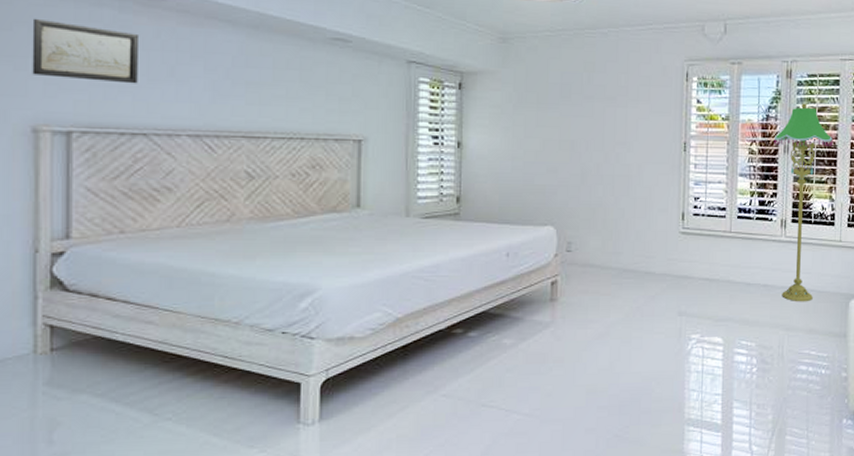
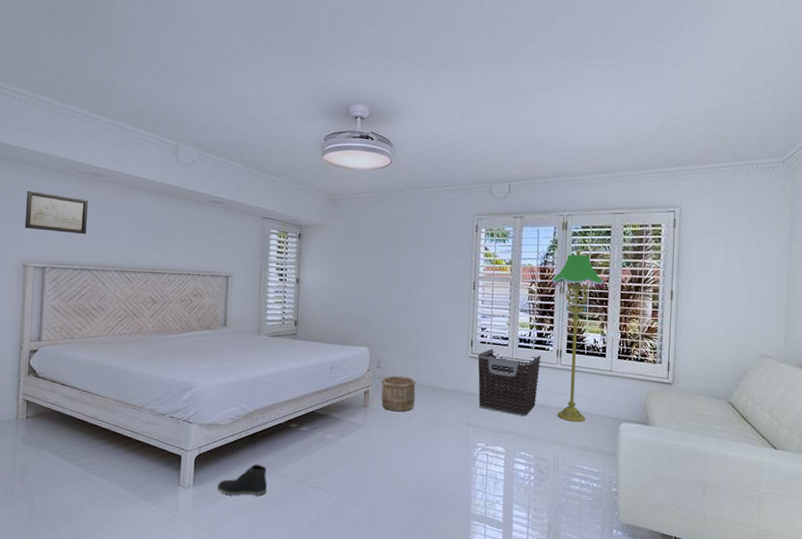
sneaker: none [355,384,424,428] -> present [218,464,267,495]
wooden bucket: none [572,260,616,305] -> present [381,376,416,412]
clothes hamper: none [690,222,763,299] -> present [478,349,540,416]

